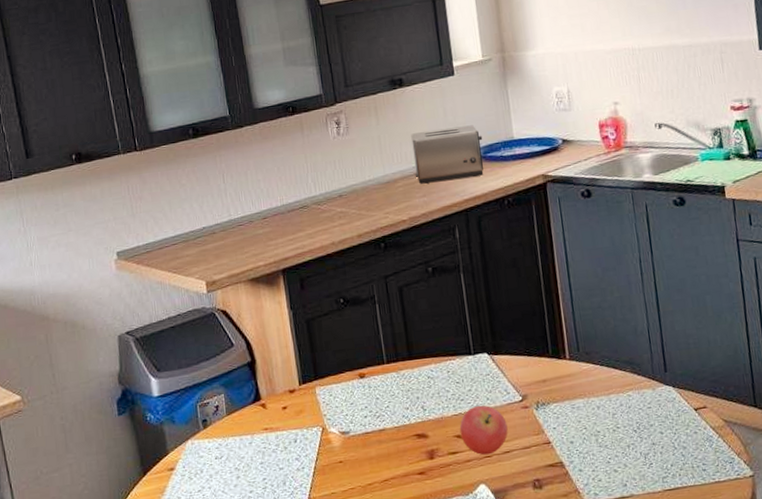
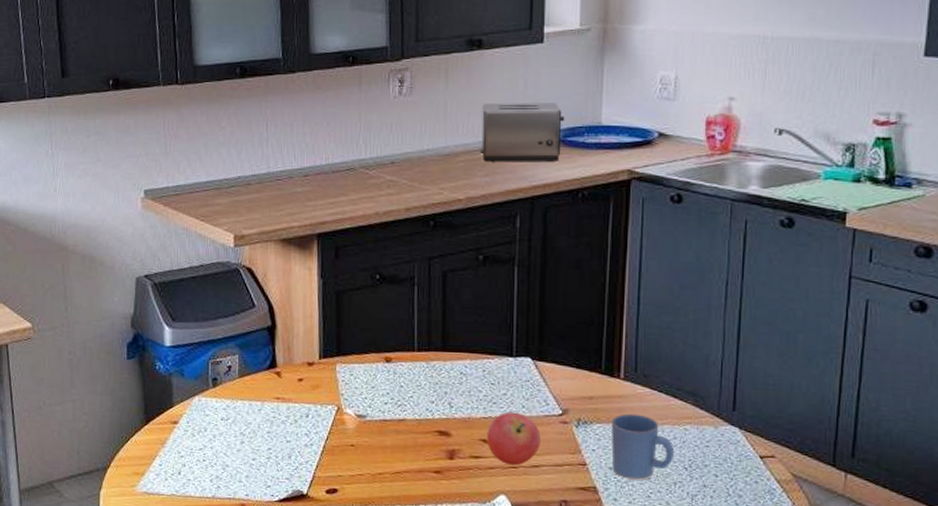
mug: none [565,388,624,450] -> present [611,413,675,480]

